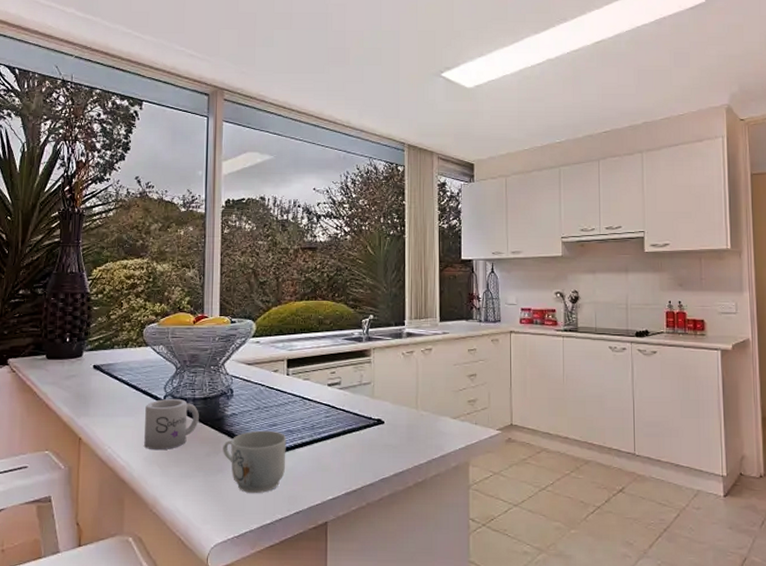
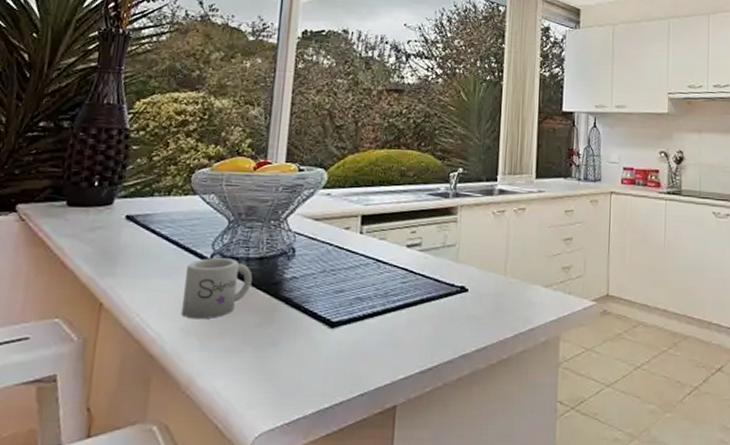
mug: present [223,430,287,494] -> none [278,297,355,373]

